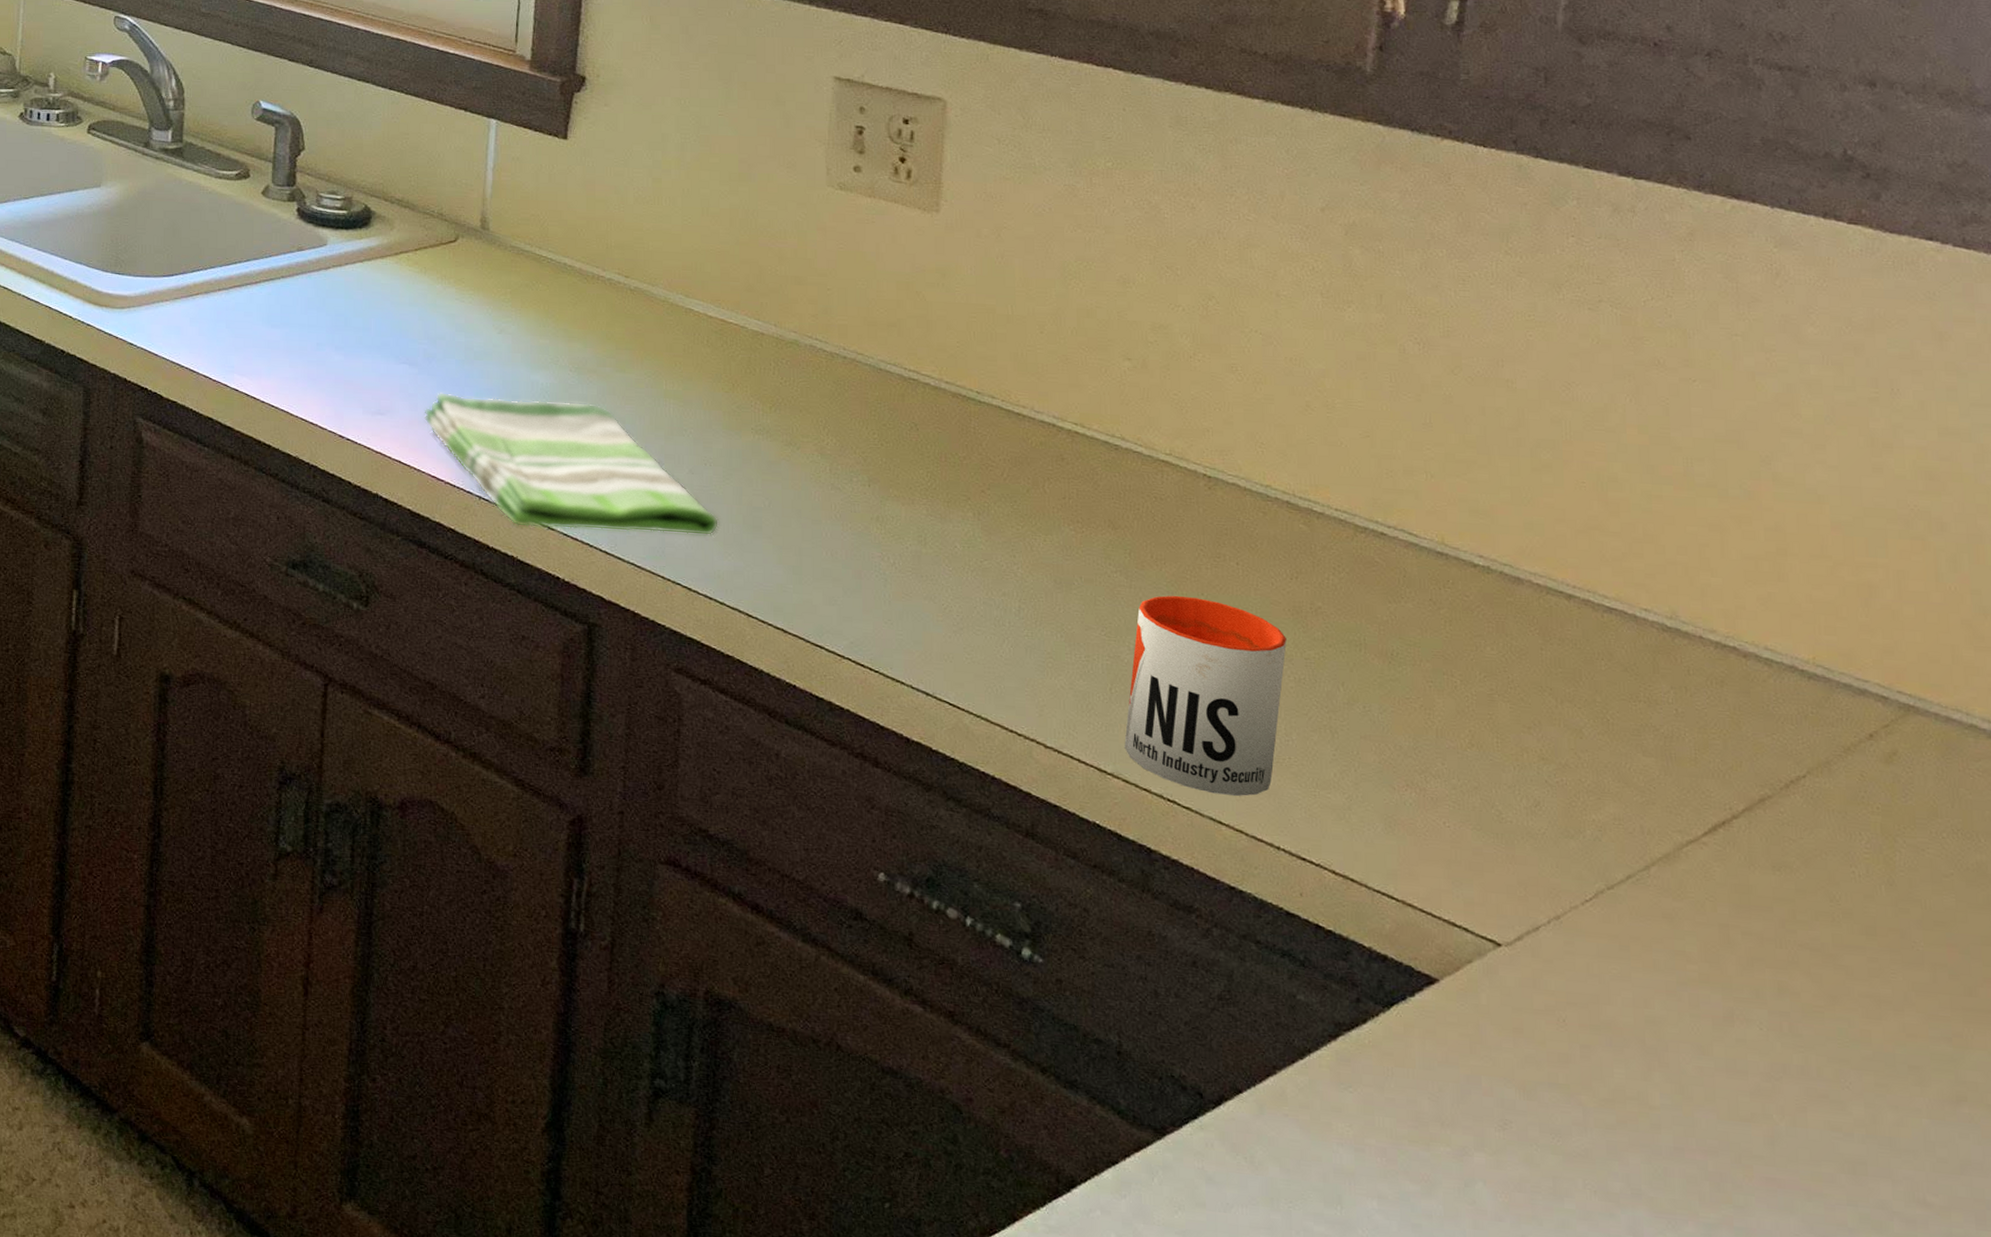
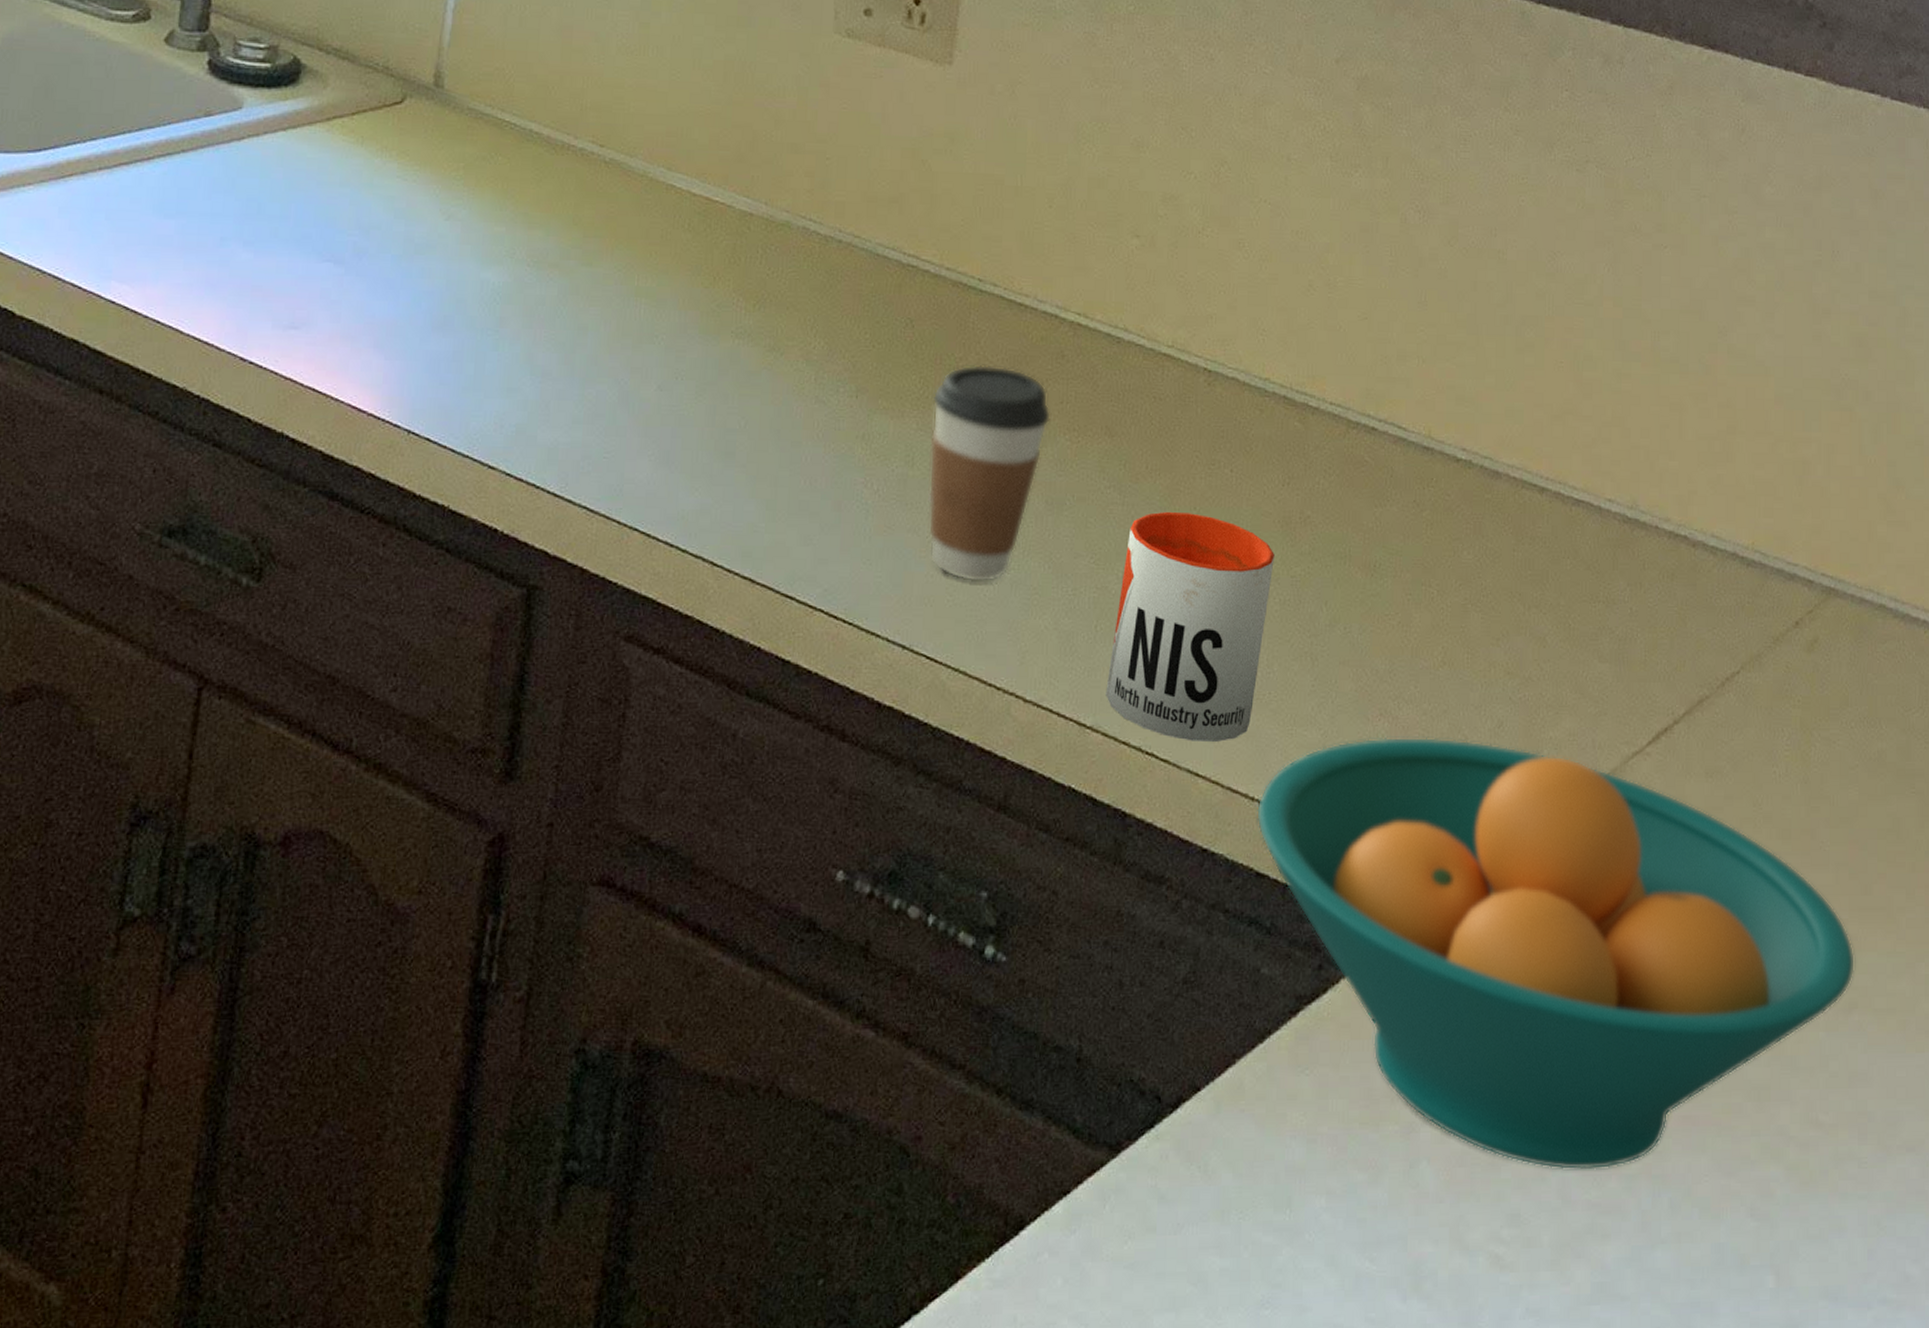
dish towel: present [424,391,718,536] -> none [347,296,687,468]
coffee cup: none [940,463,1055,646] -> present [928,365,1052,583]
fruit bowl: none [1282,805,1962,1215] -> present [1256,736,1856,1171]

